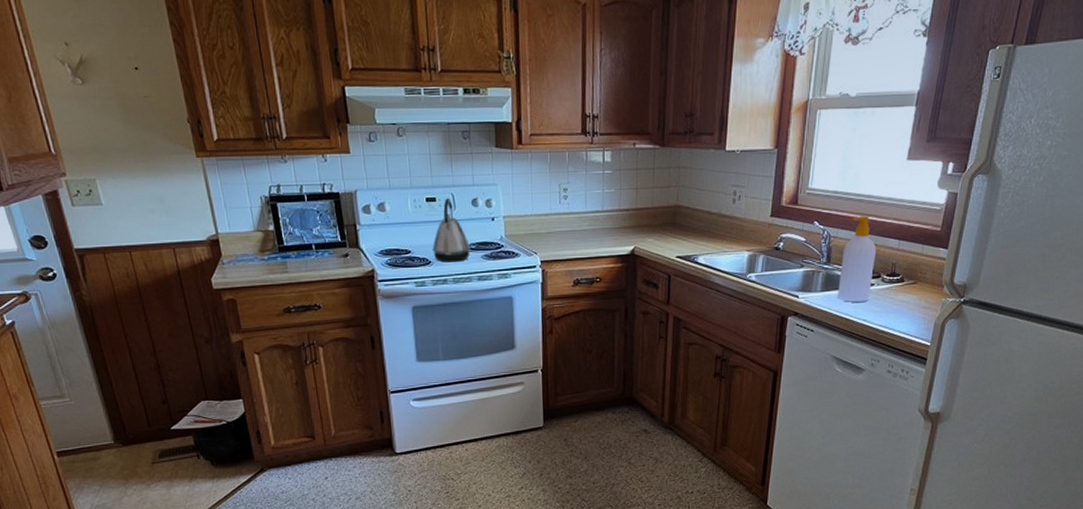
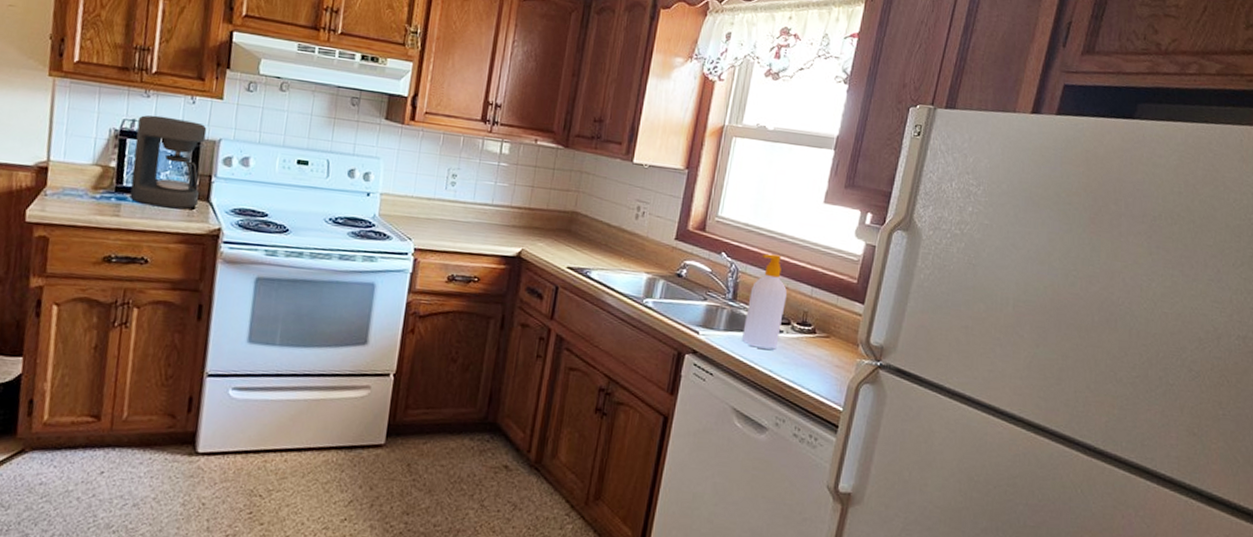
coffee maker: none [281,177,349,259] -> present [129,115,207,210]
kettle: present [432,198,470,262] -> none [293,164,337,235]

